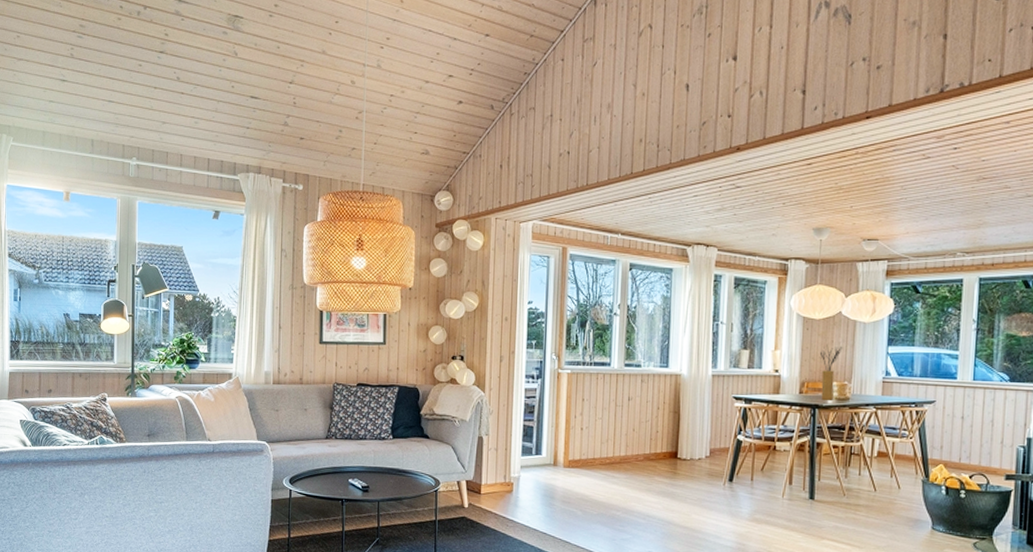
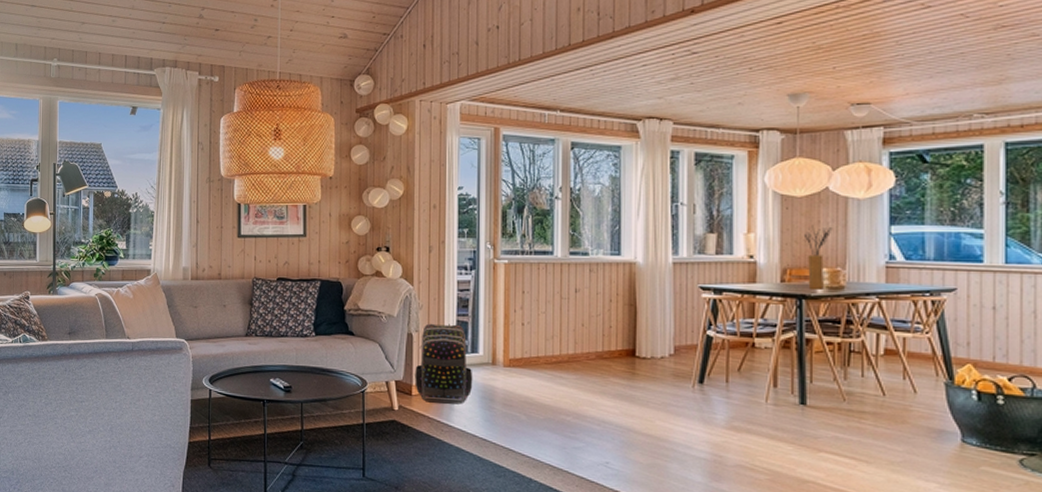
backpack: none [484,427,537,502] -> present [415,323,473,405]

